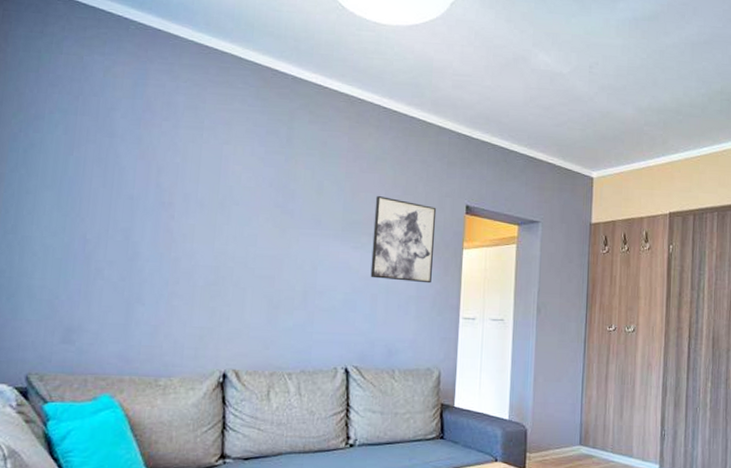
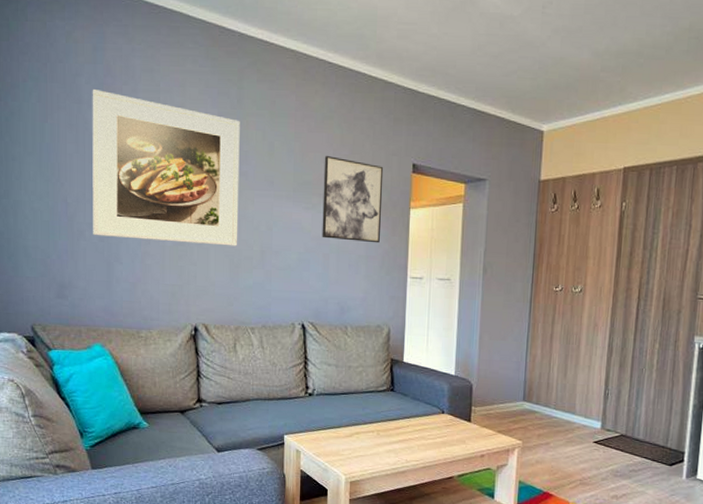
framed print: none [113,124,288,286] -> present [92,90,240,246]

